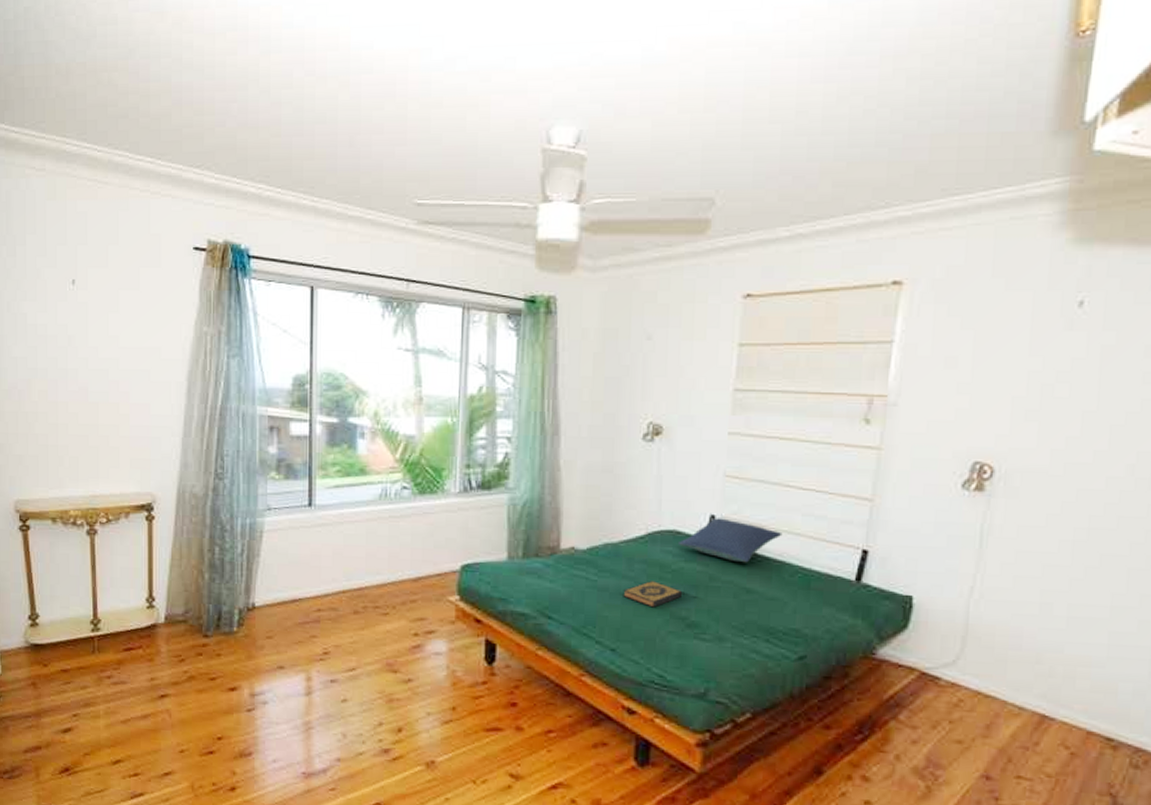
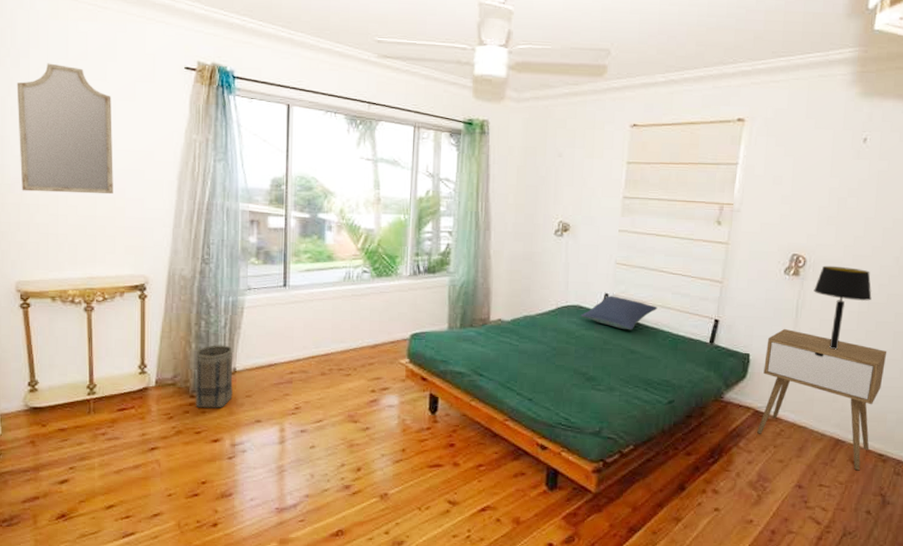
home mirror: none [13,250,117,400] -> present [16,63,114,195]
basket: none [209,575,251,651] -> present [195,345,233,408]
hardback book: present [623,581,683,608] -> none [538,345,584,366]
nightstand: none [925,562,1118,760] -> present [757,328,887,471]
table lamp: none [1005,477,1094,593] -> present [814,265,872,350]

